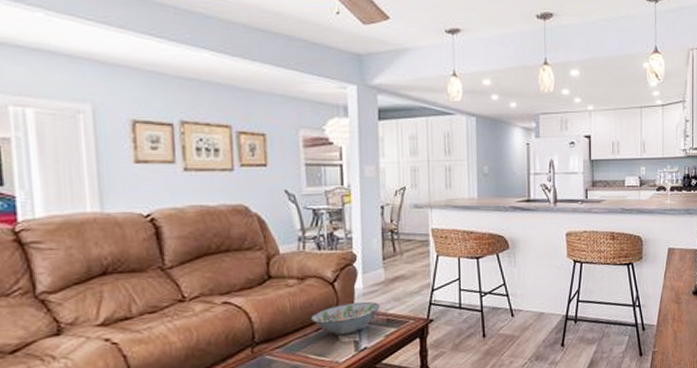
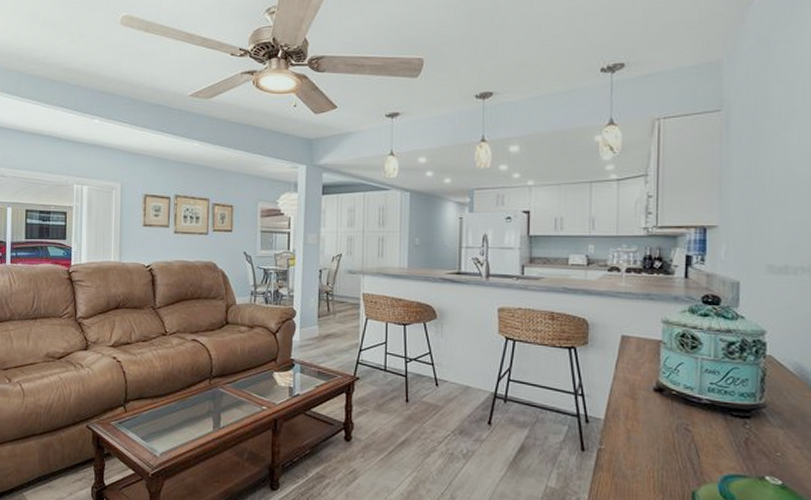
decorative bowl: present [311,301,380,335] -> none [256,352,313,381]

